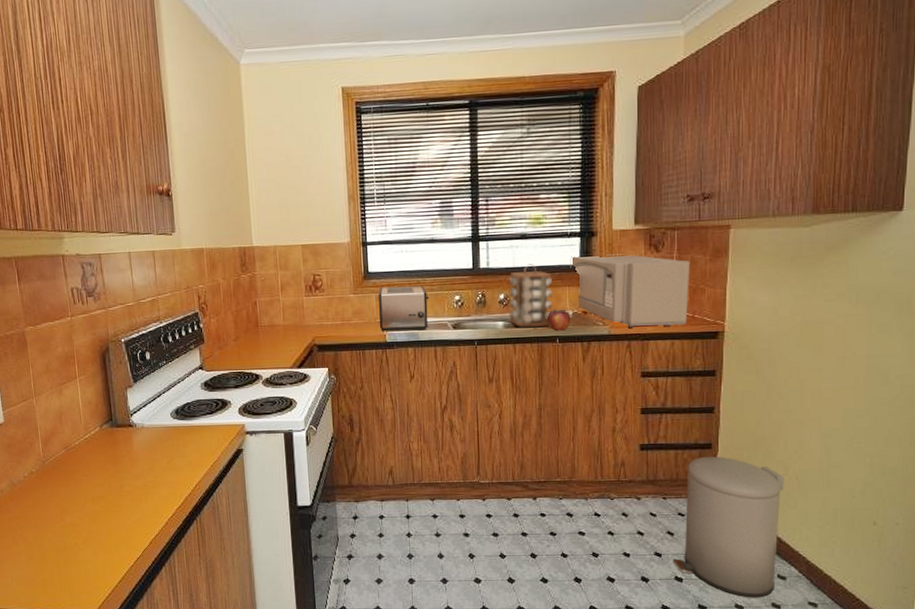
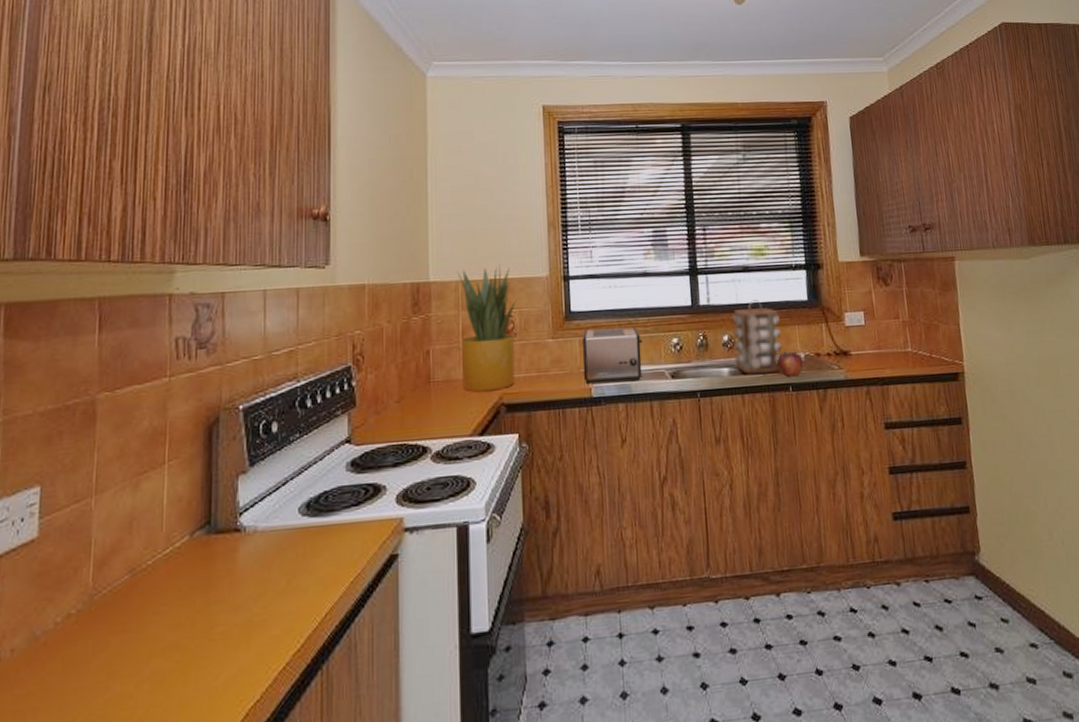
planter: none [275,231,325,335] -> present [457,263,518,392]
microwave: present [570,253,691,329] -> none [797,287,925,372]
pedal bin: present [672,456,784,598] -> none [945,522,1063,708]

